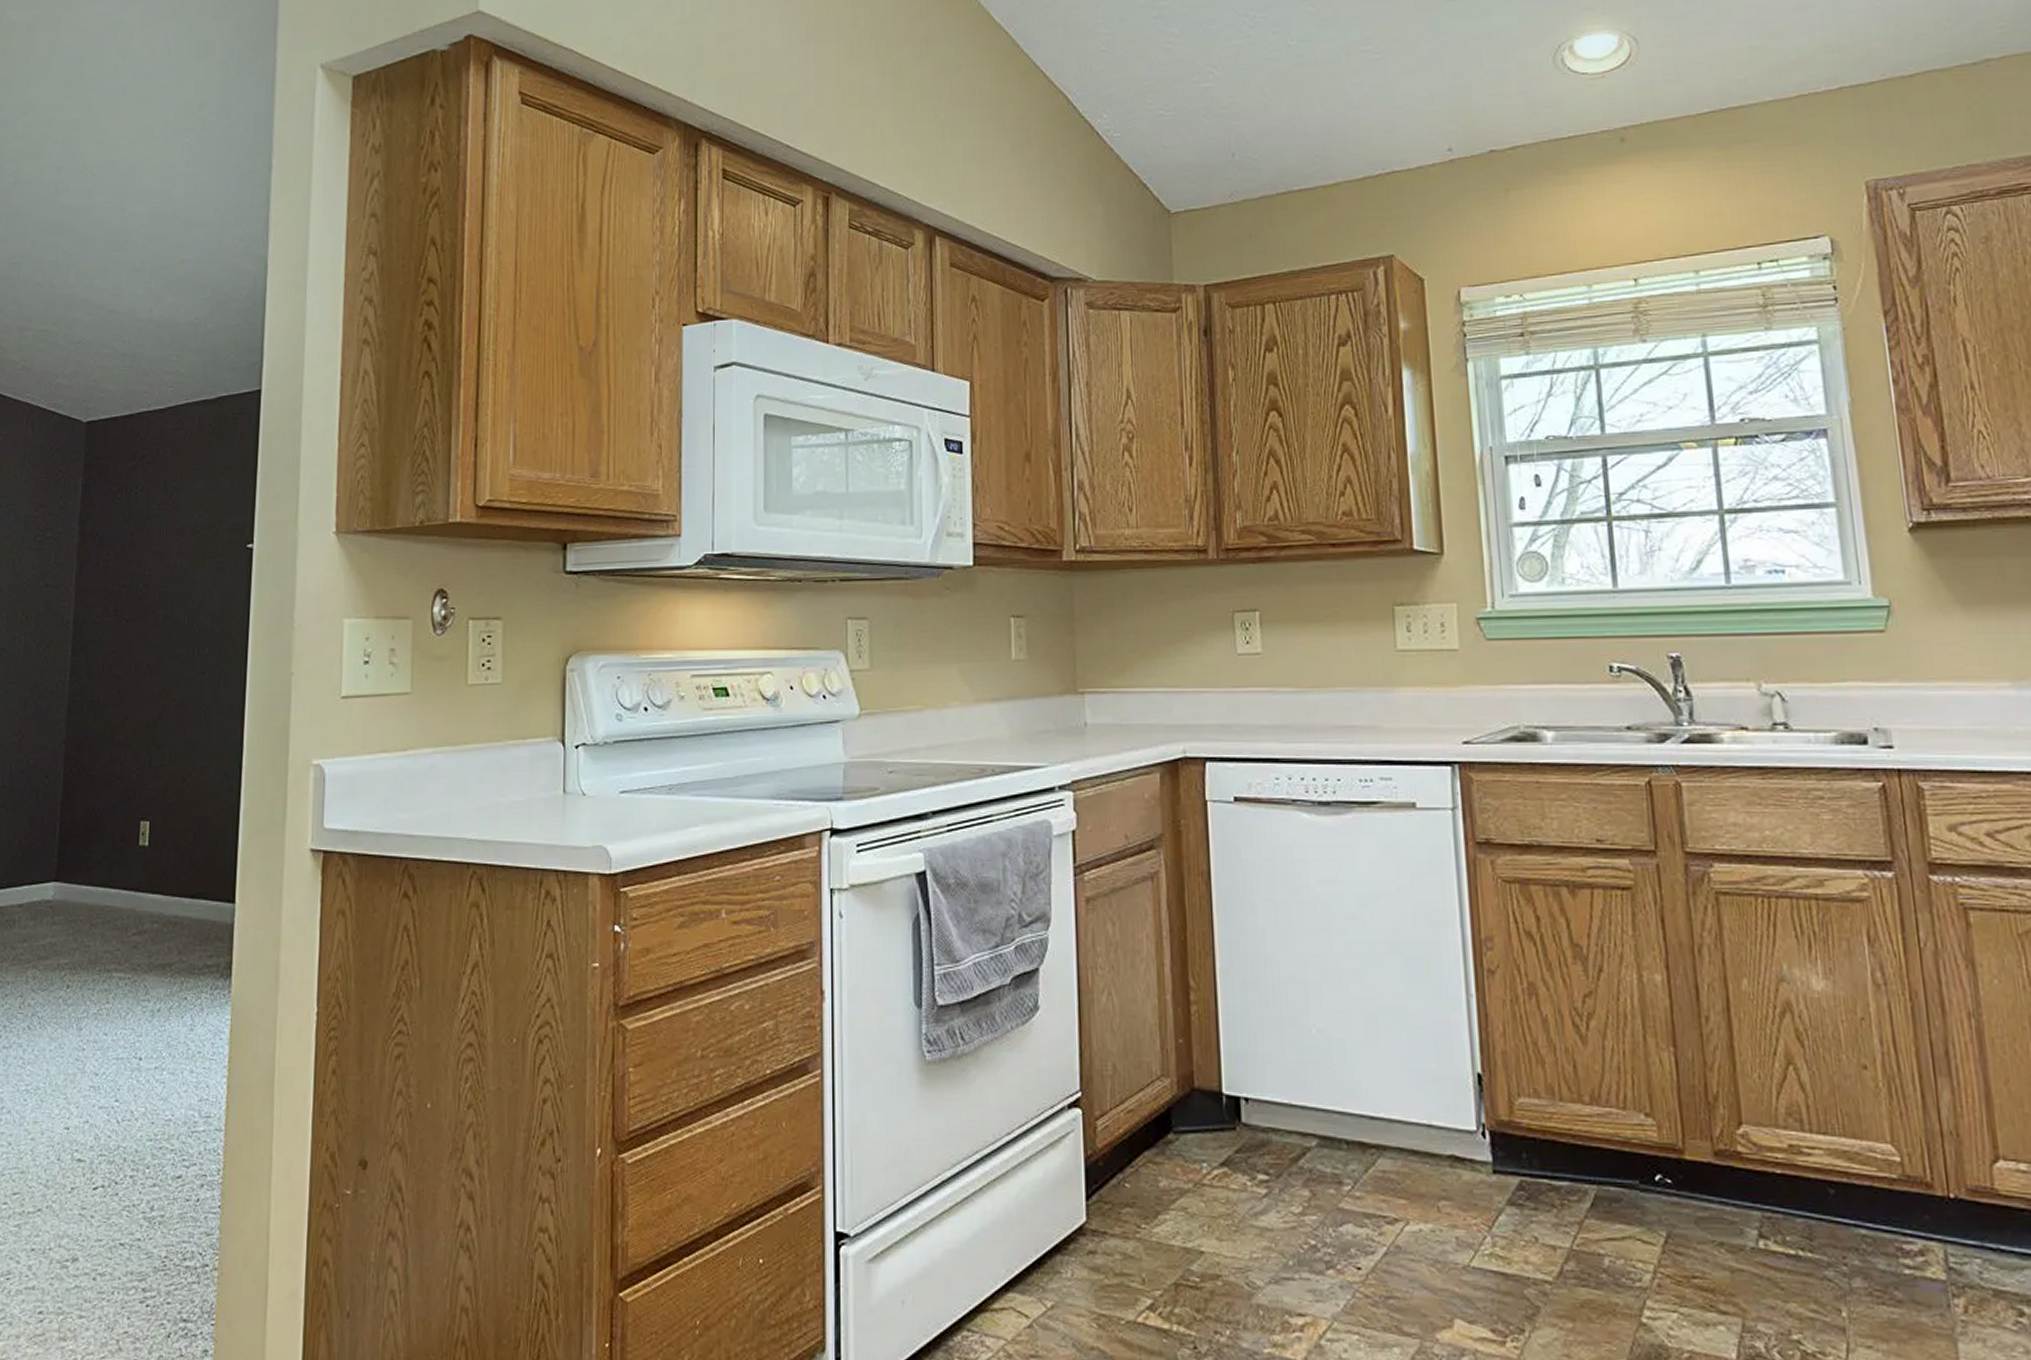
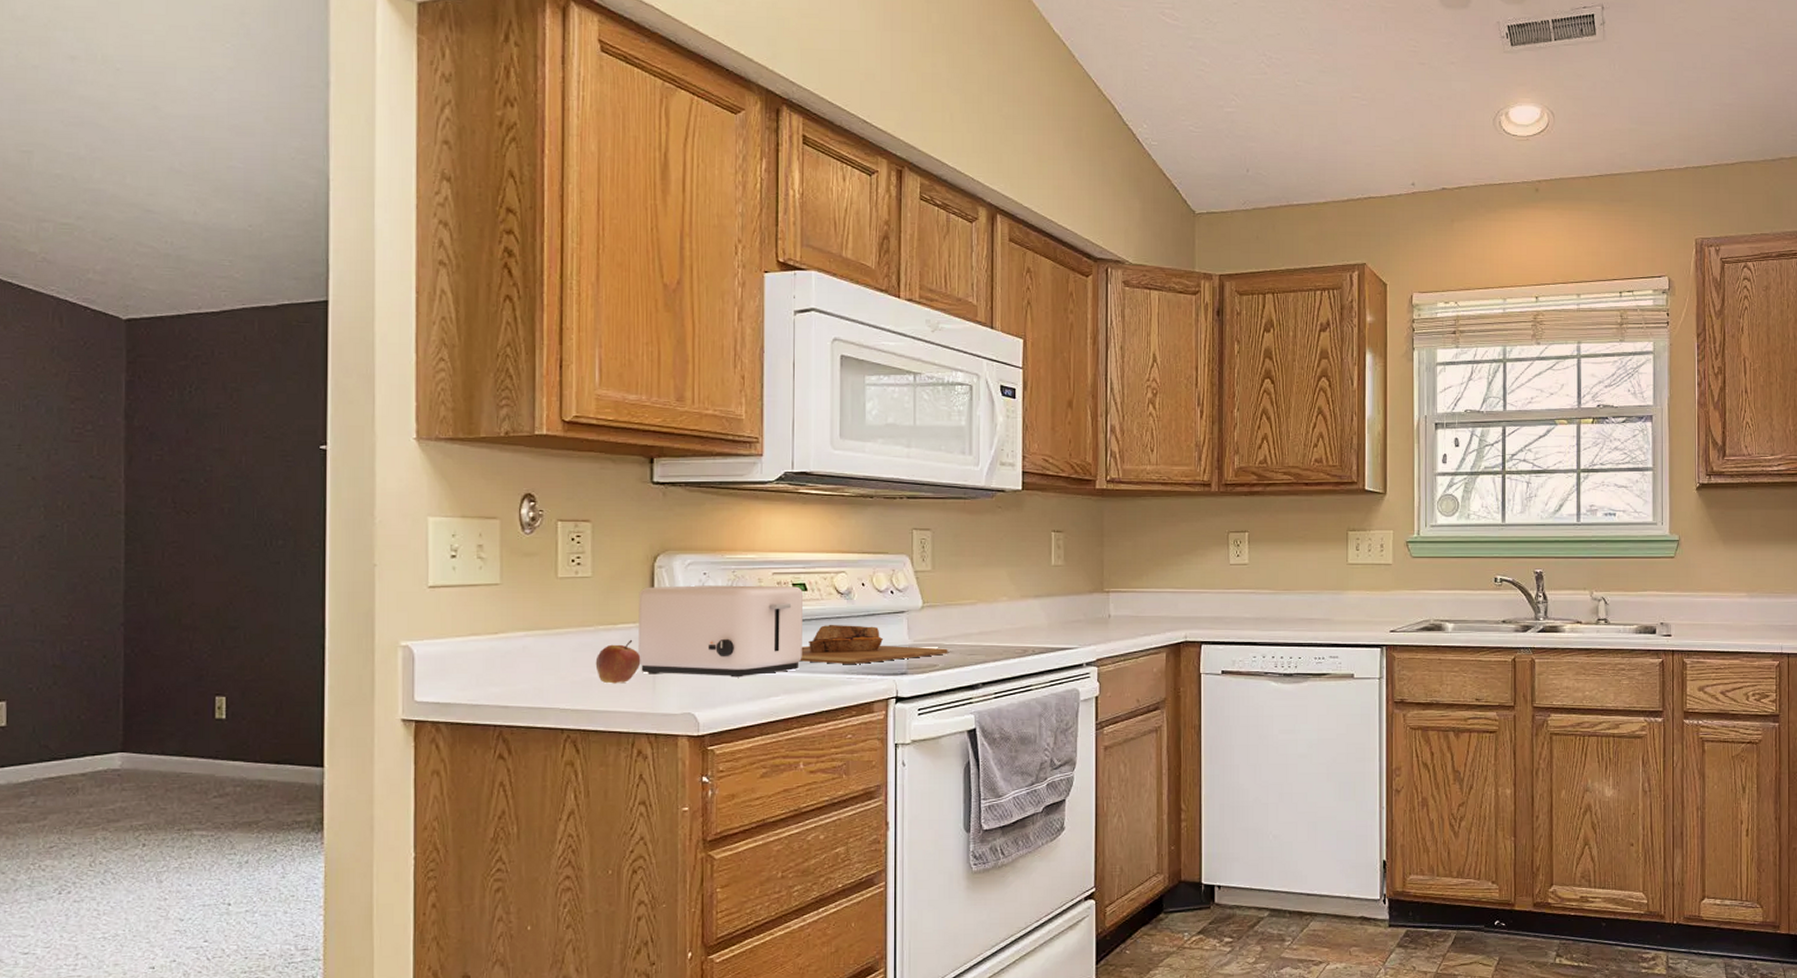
fruit: none [503,756,551,810] -> present [595,639,641,684]
toaster: none [548,690,724,803] -> present [638,585,803,678]
cutting board: none [721,737,891,787] -> present [800,624,948,664]

